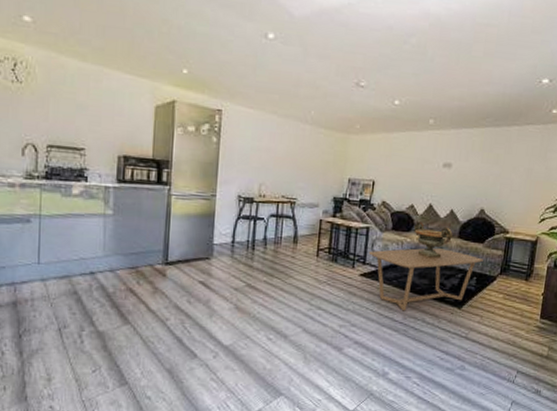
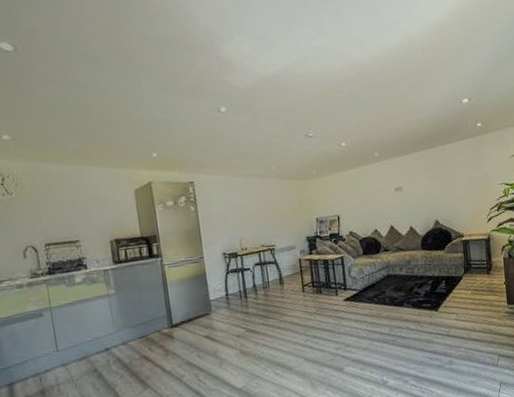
coffee table: present [368,248,483,311] -> none [347,261,447,324]
decorative urn: present [414,221,453,258] -> none [382,242,417,273]

